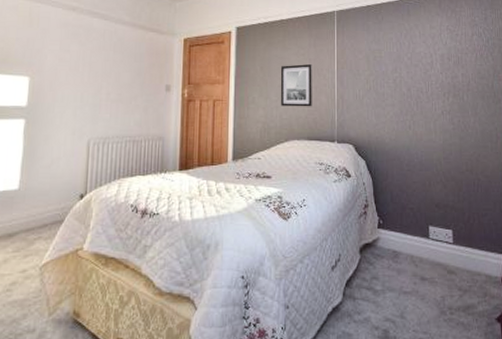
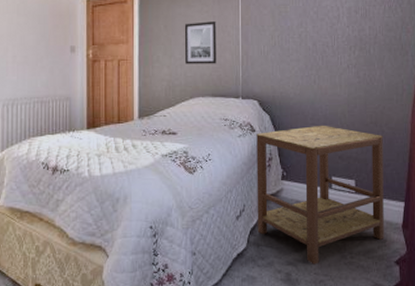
side table: none [352,171,484,321] -> present [256,125,384,265]

